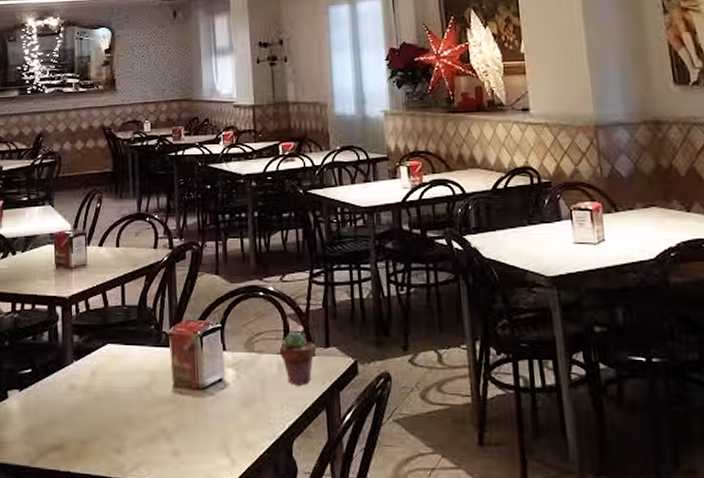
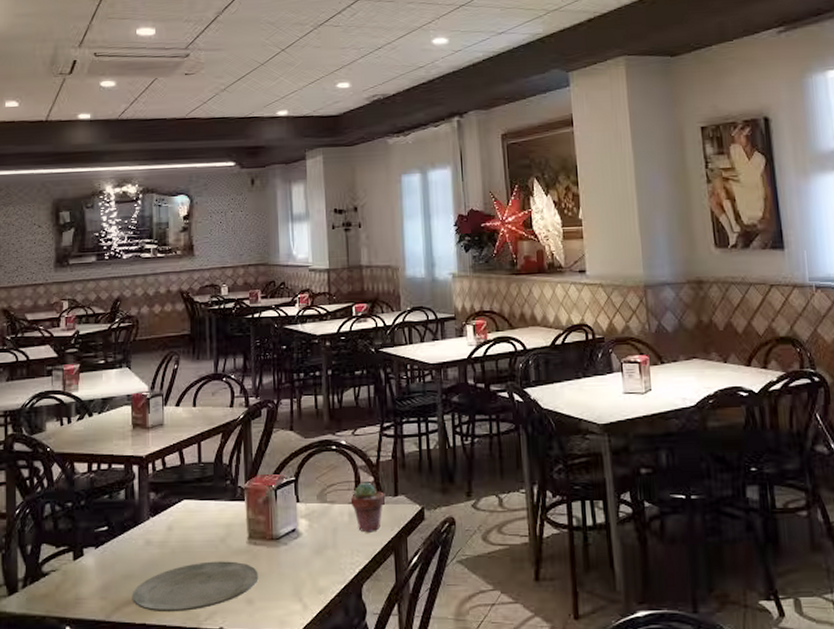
plate: none [57,409,185,462] -> present [133,561,259,613]

